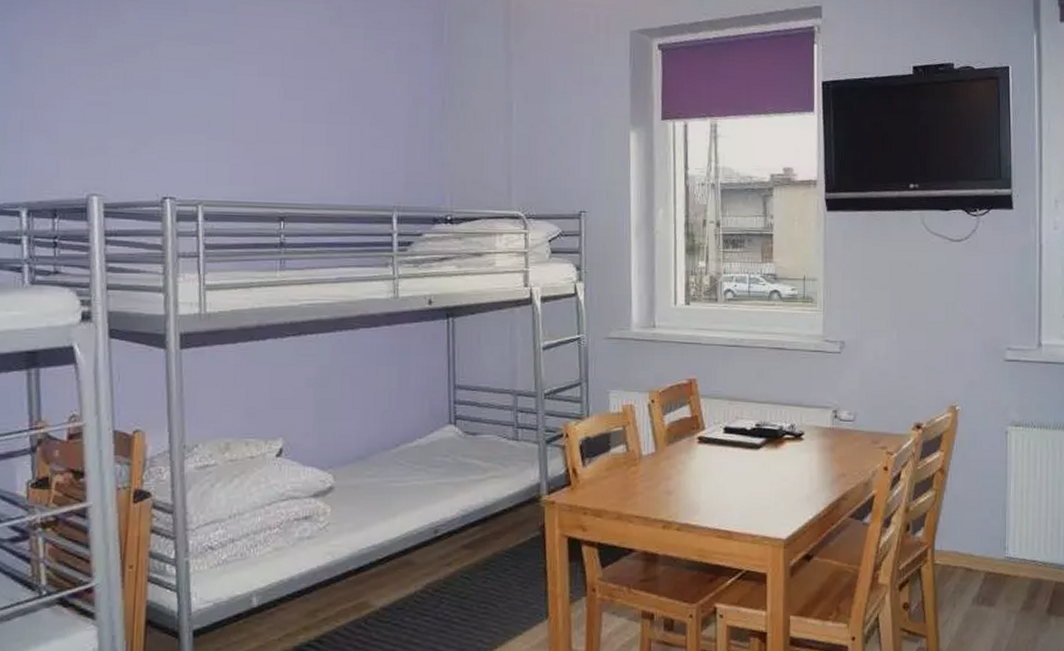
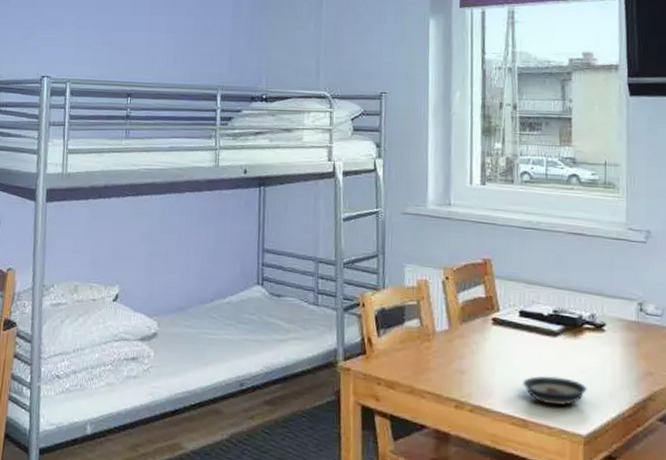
saucer: none [728,487,787,515] -> present [523,376,587,406]

